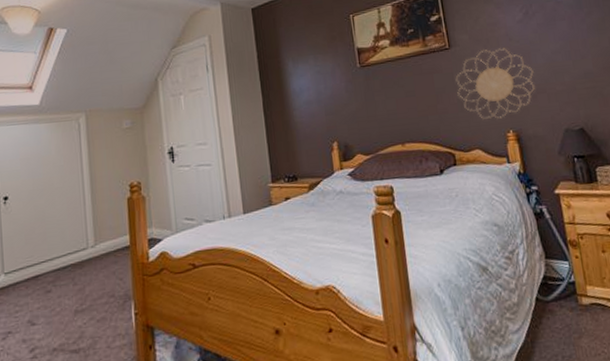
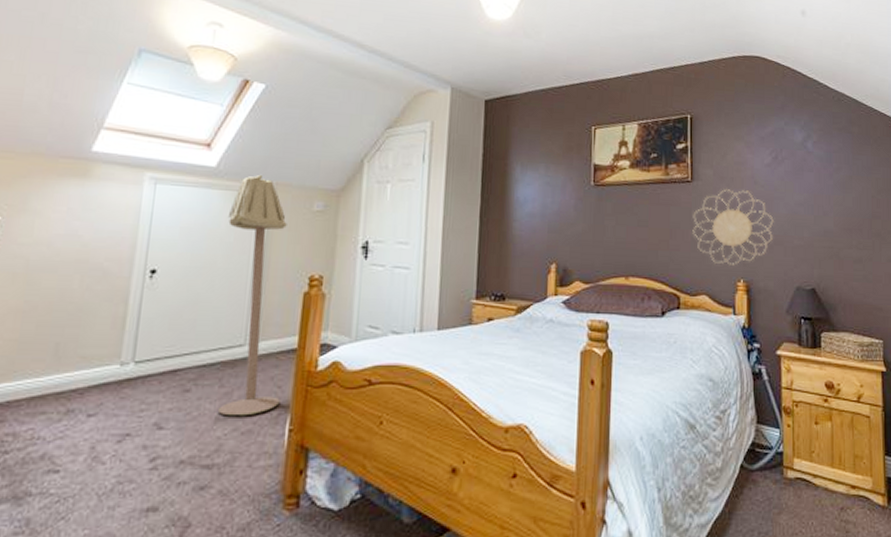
floor lamp: none [56,105,124,308] -> present [217,174,287,416]

